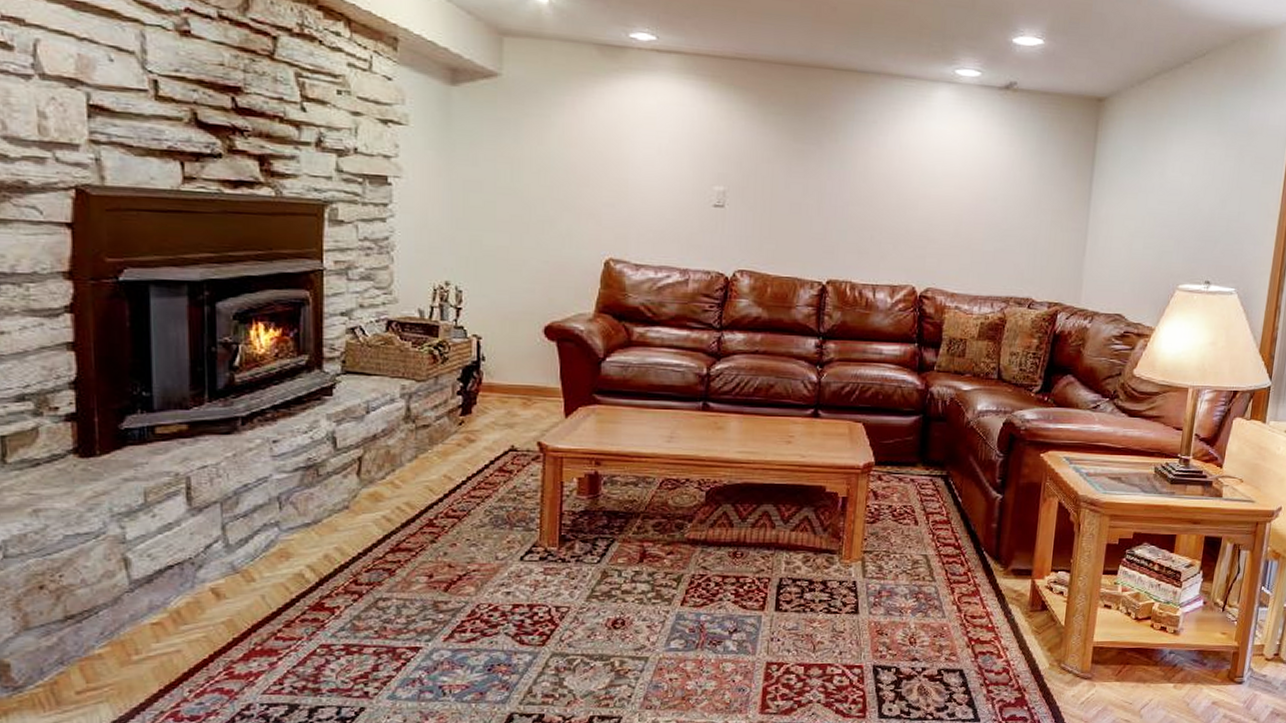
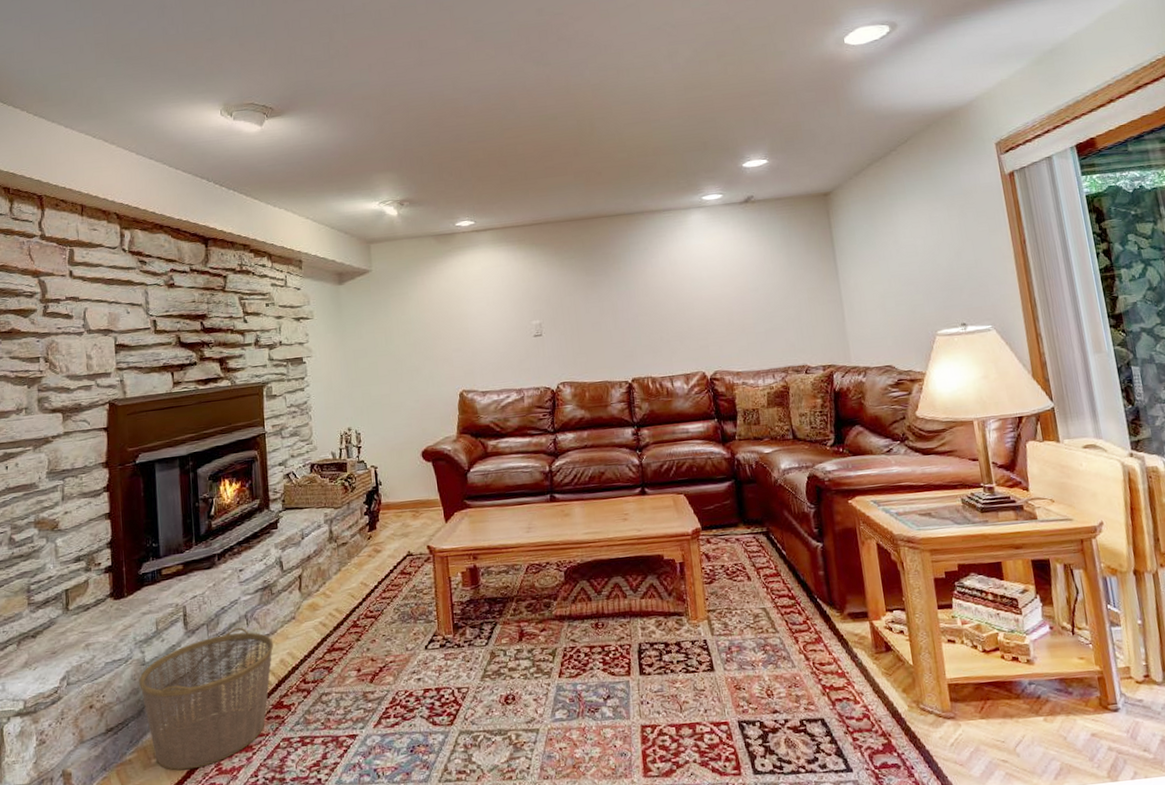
basket: none [114,510,316,671] -> present [138,627,274,771]

